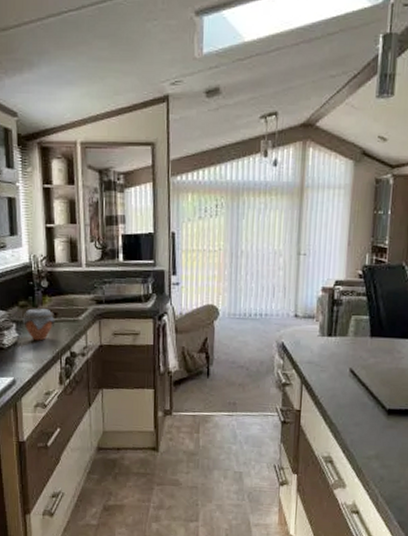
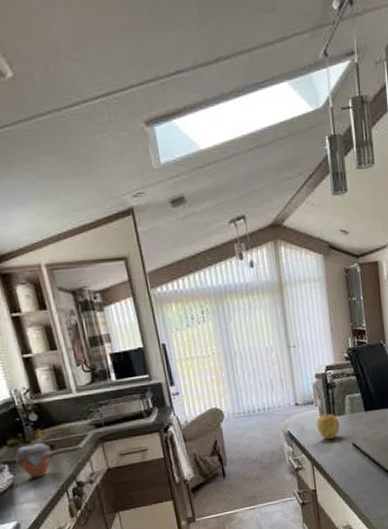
apple: none [314,331,340,360] -> present [316,413,340,440]

